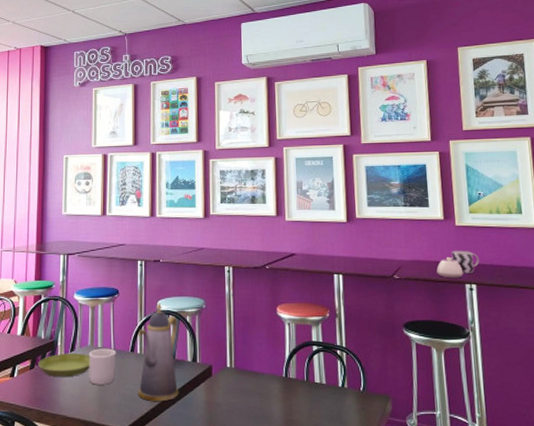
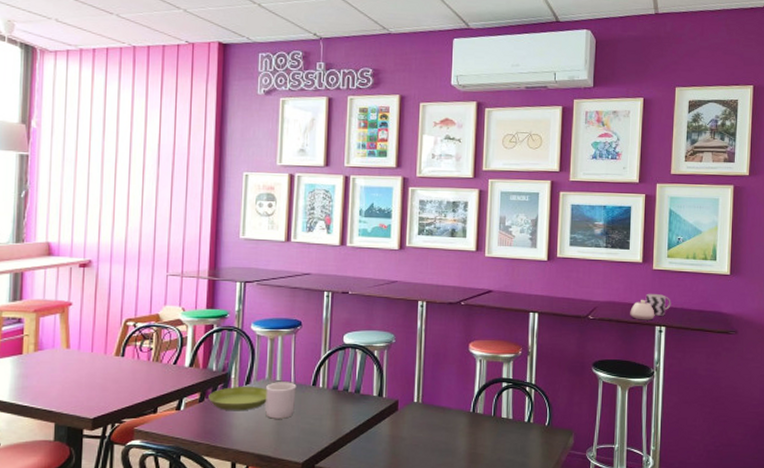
coffee pot: present [138,302,179,402] -> none [318,335,365,436]

